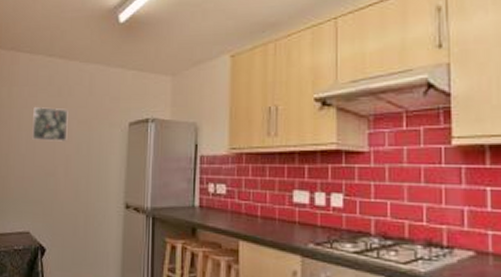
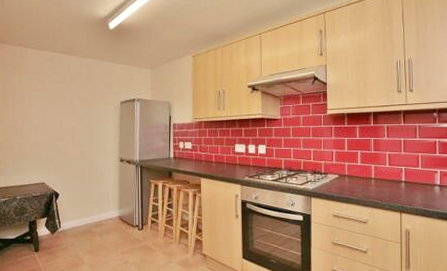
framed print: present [32,106,68,143] -> none [42,90,72,117]

